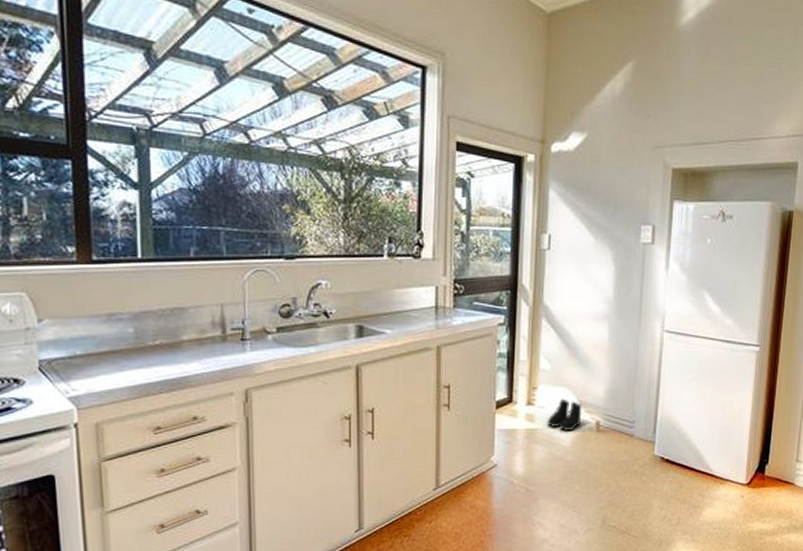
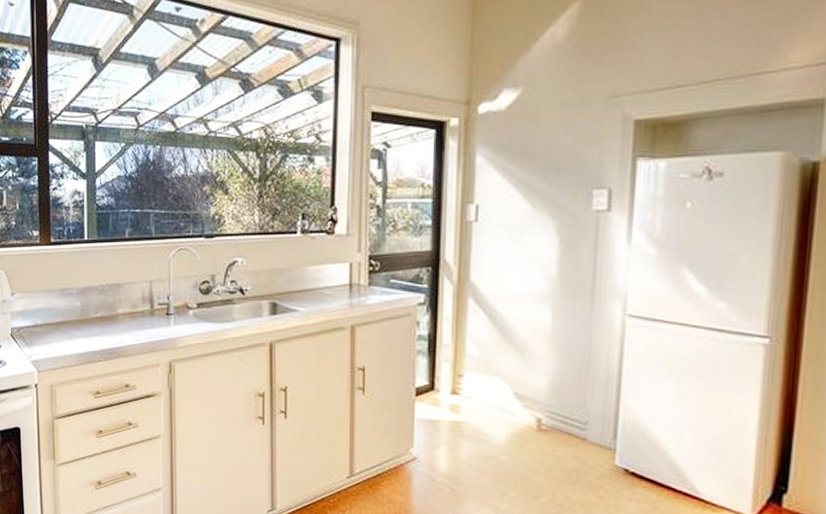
boots: present [547,398,582,432] -> none [475,389,519,428]

